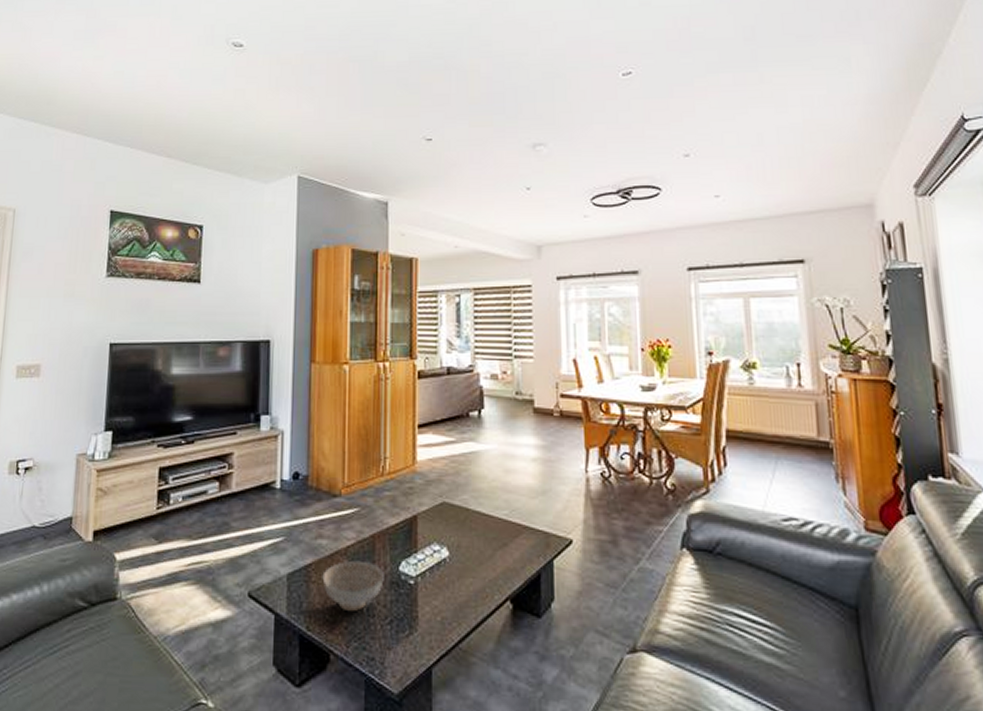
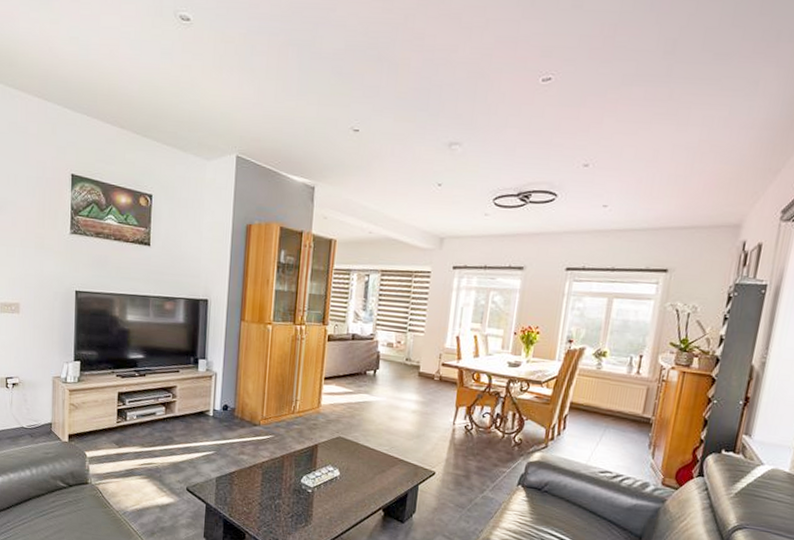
decorative bowl: present [322,560,384,611] -> none [242,471,290,507]

